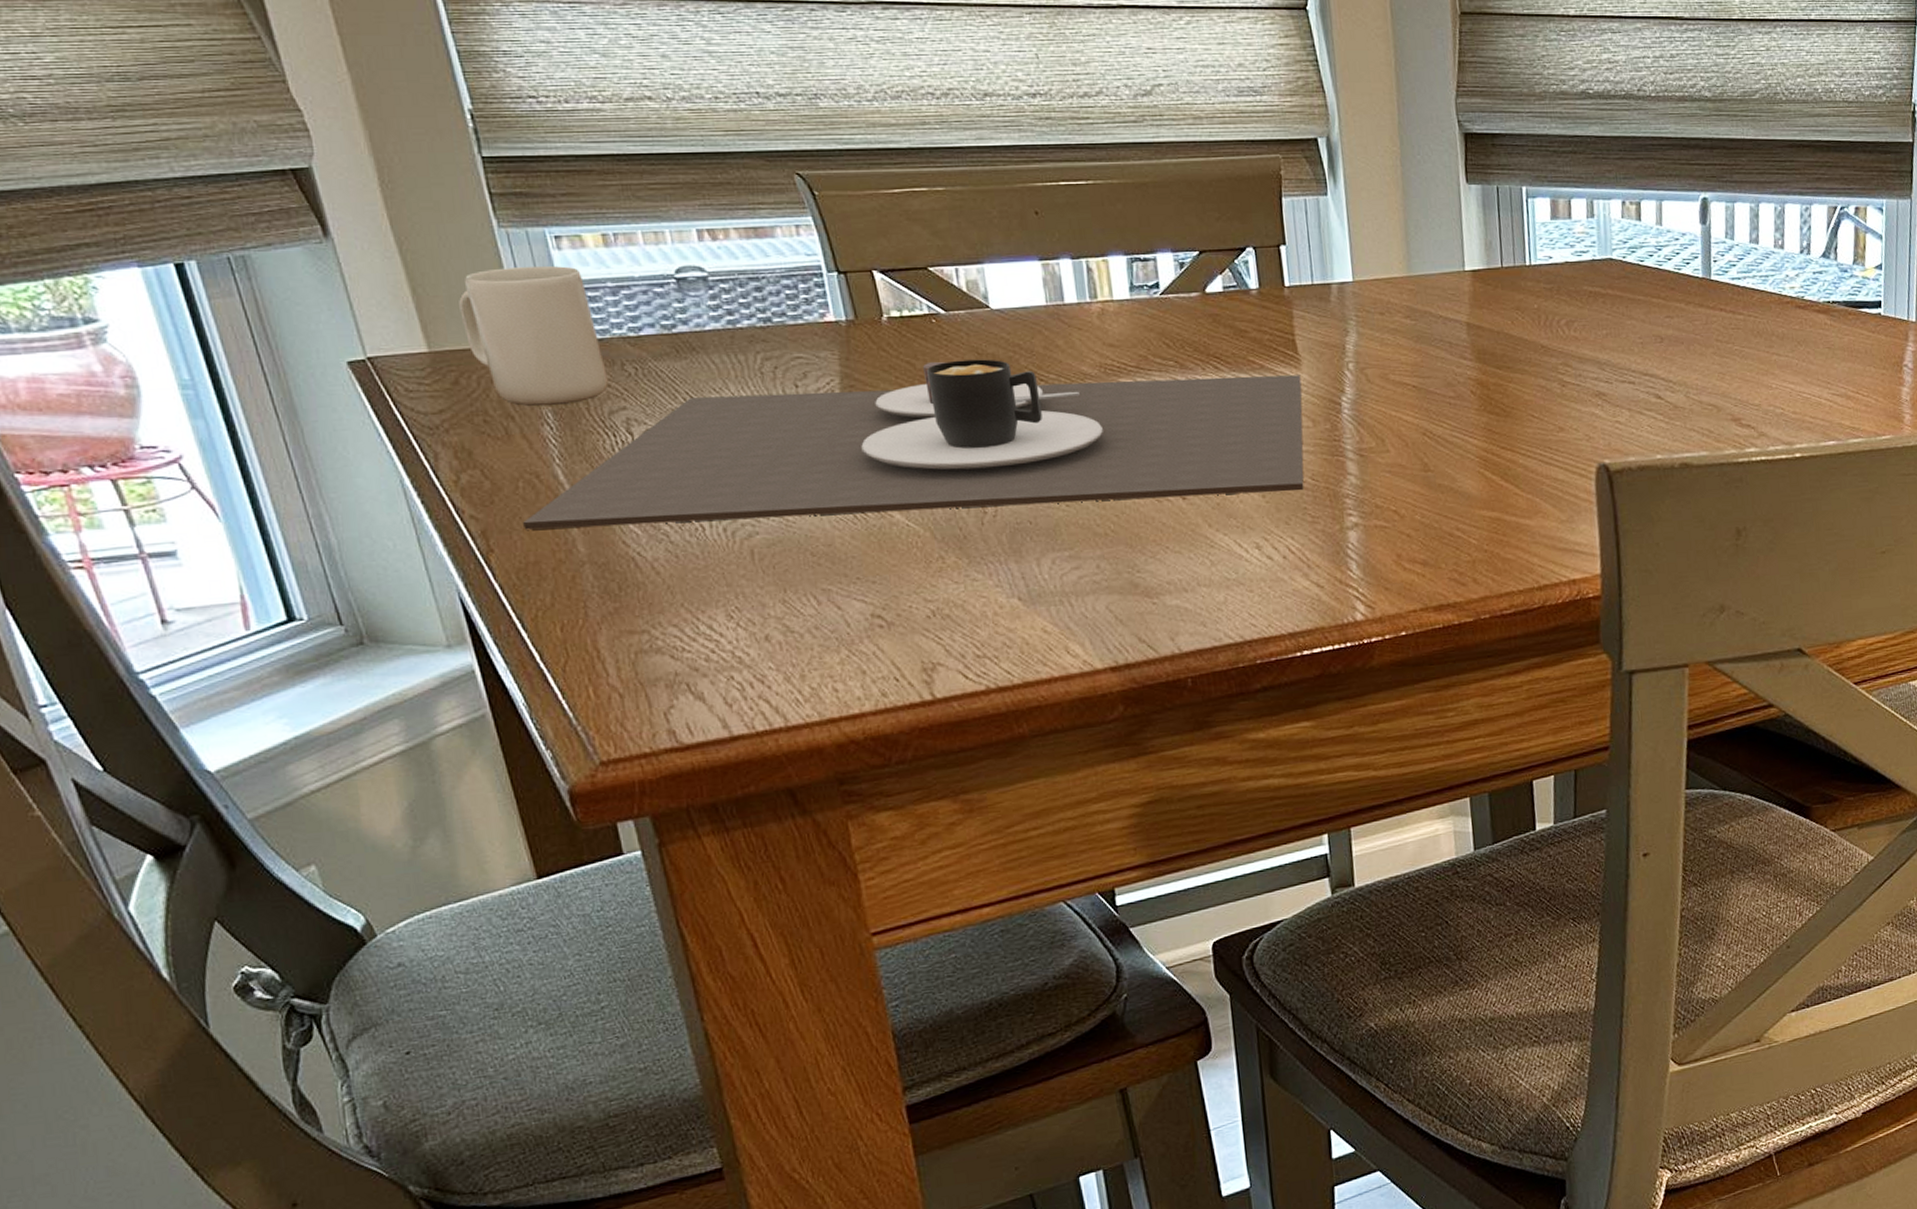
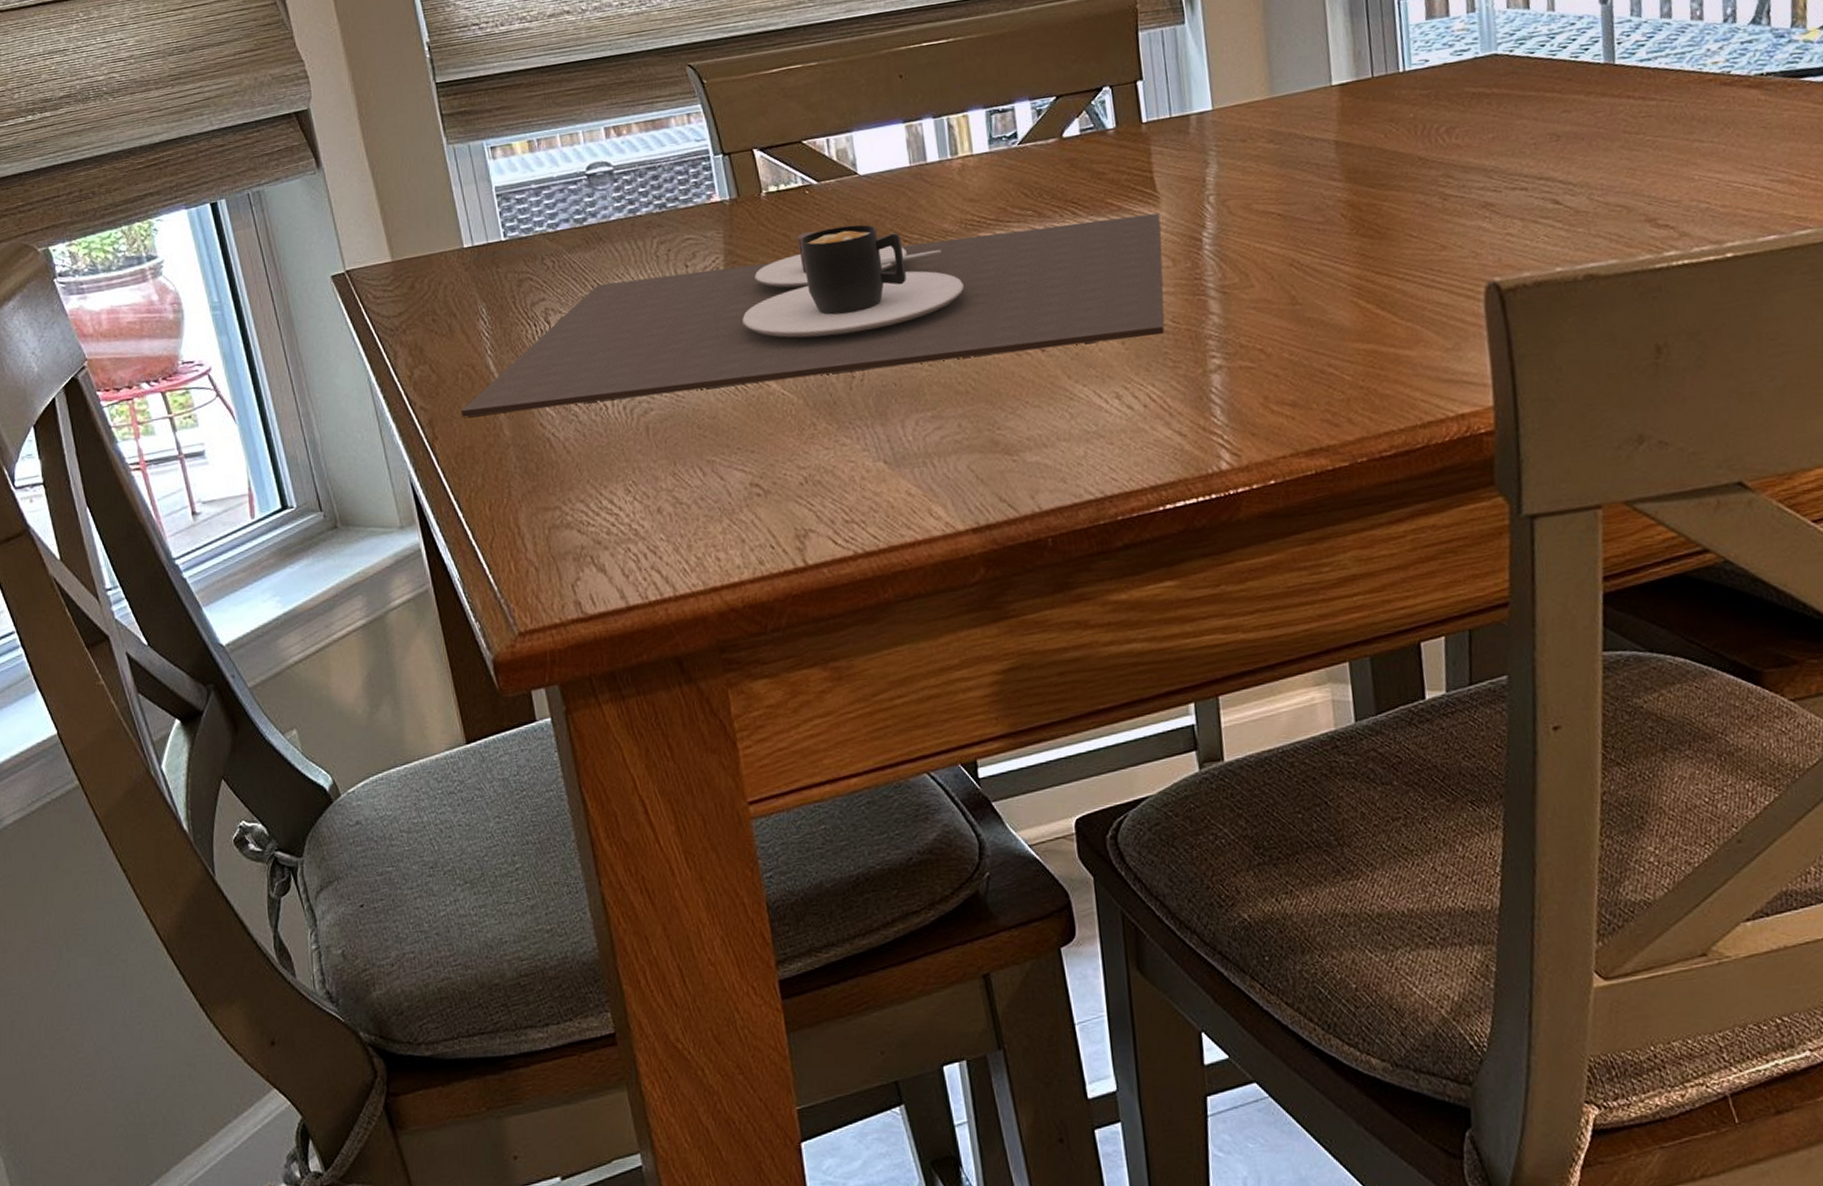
cup: present [459,265,608,407] -> none [416,173,531,304]

